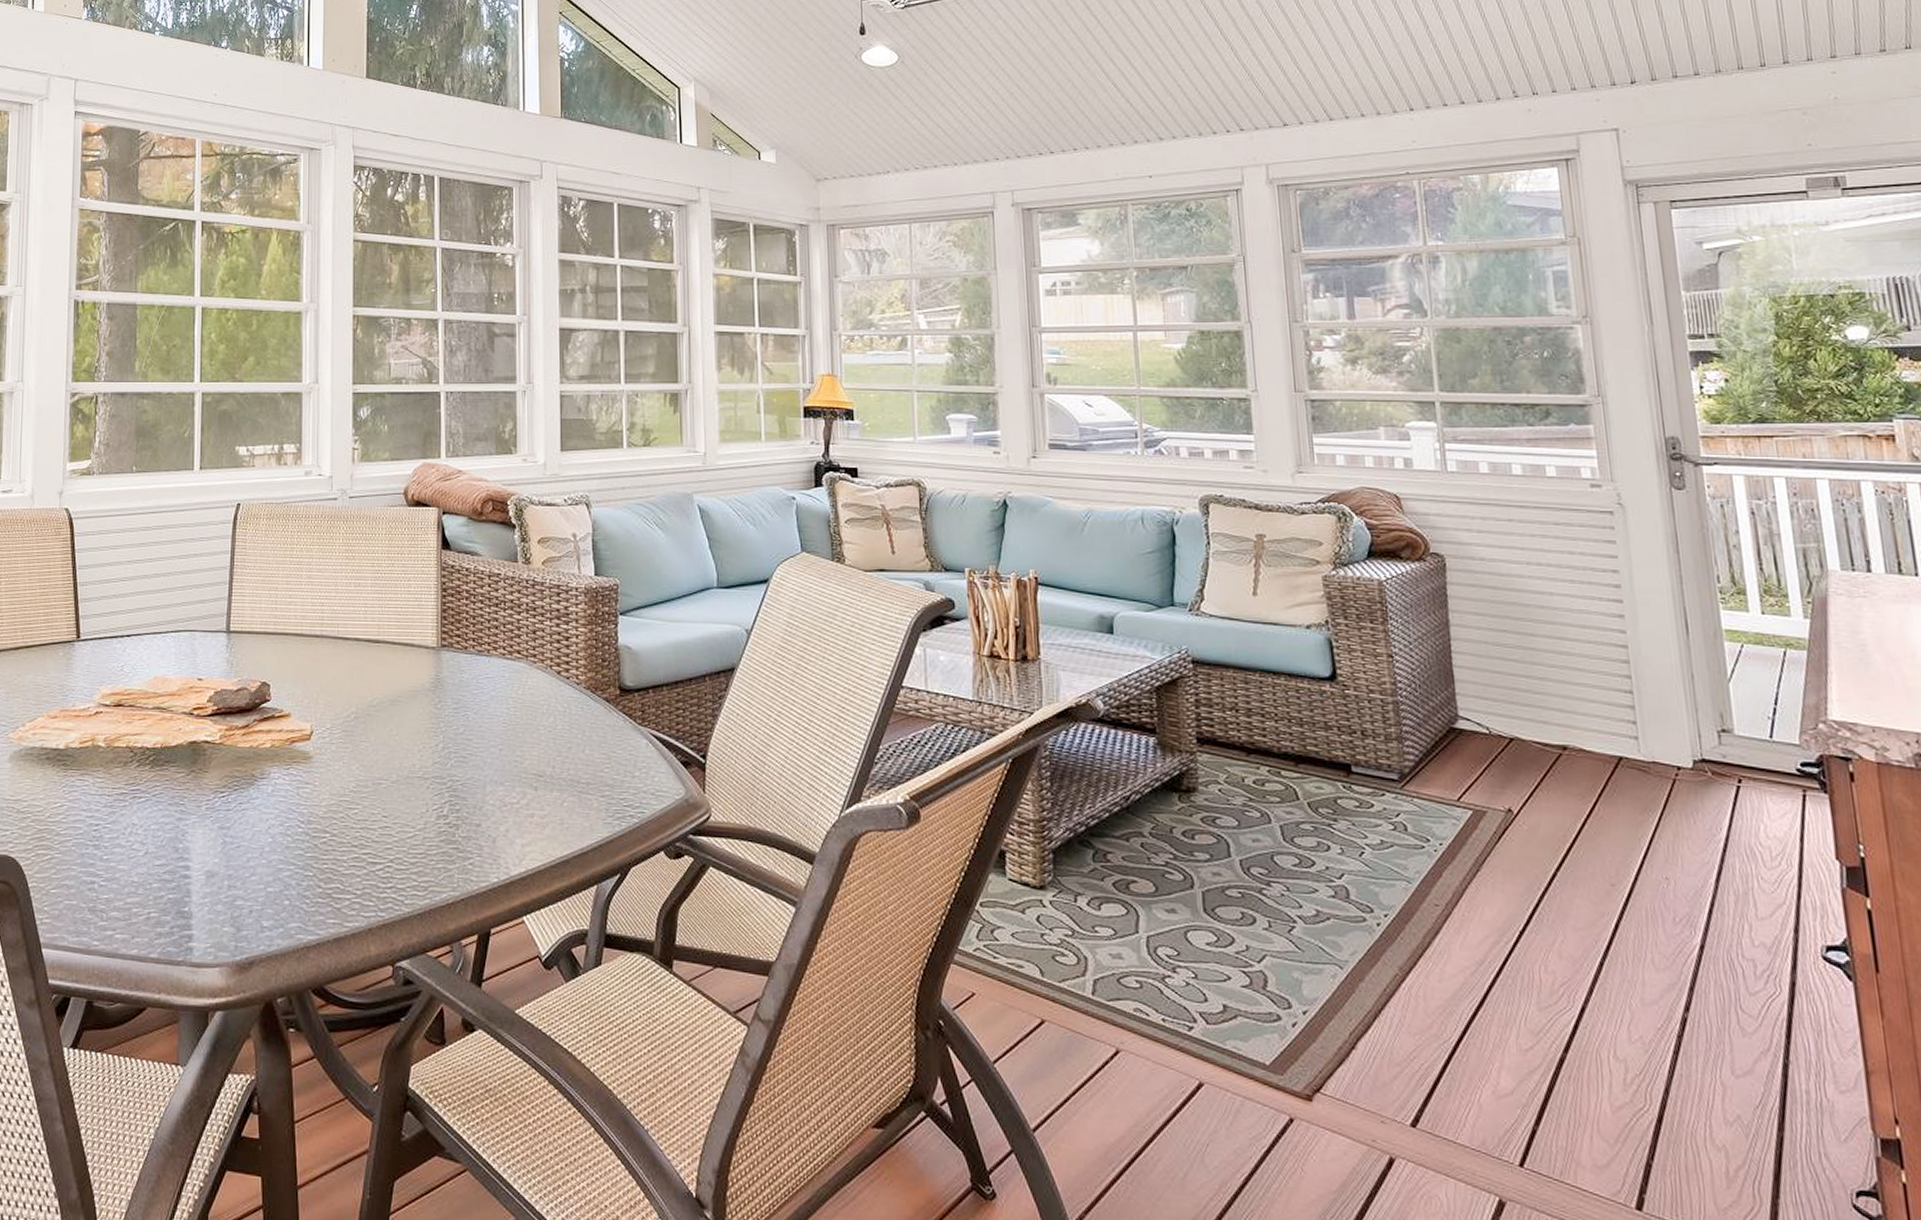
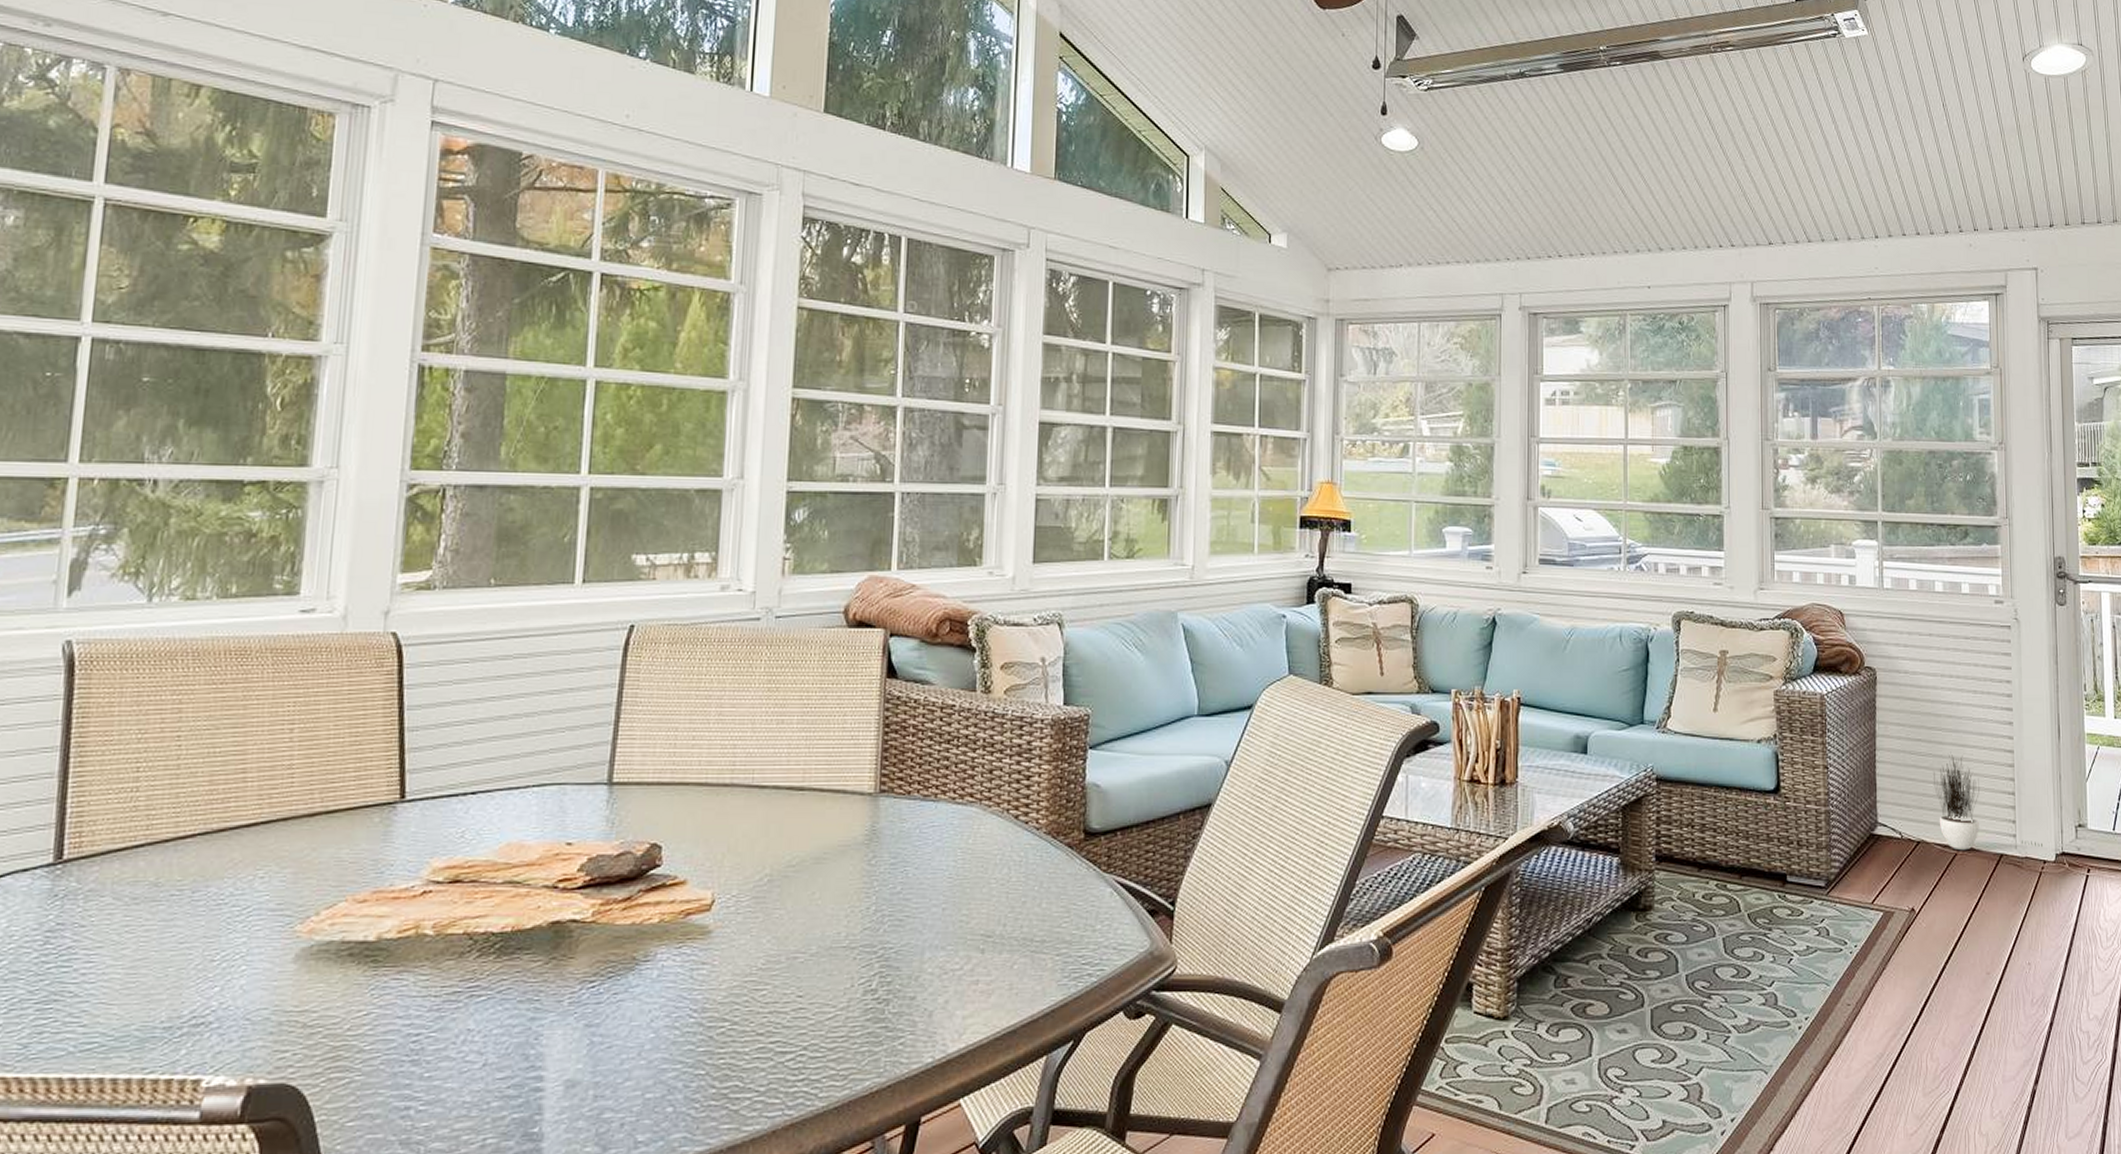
potted plant: none [1525,644,1675,753] -> present [1934,752,2042,851]

